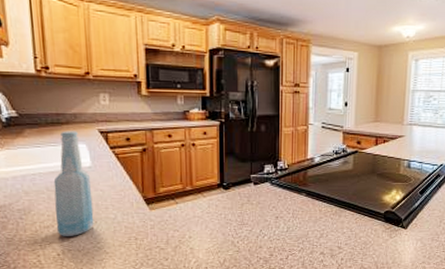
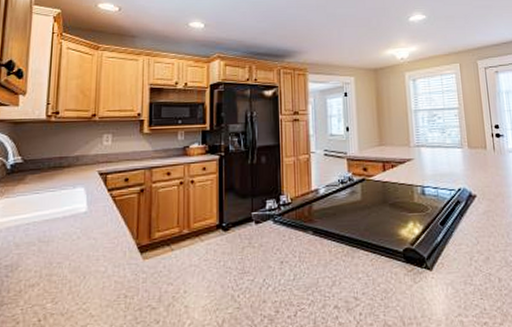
bottle: present [53,131,94,236] -> none [41,174,85,297]

